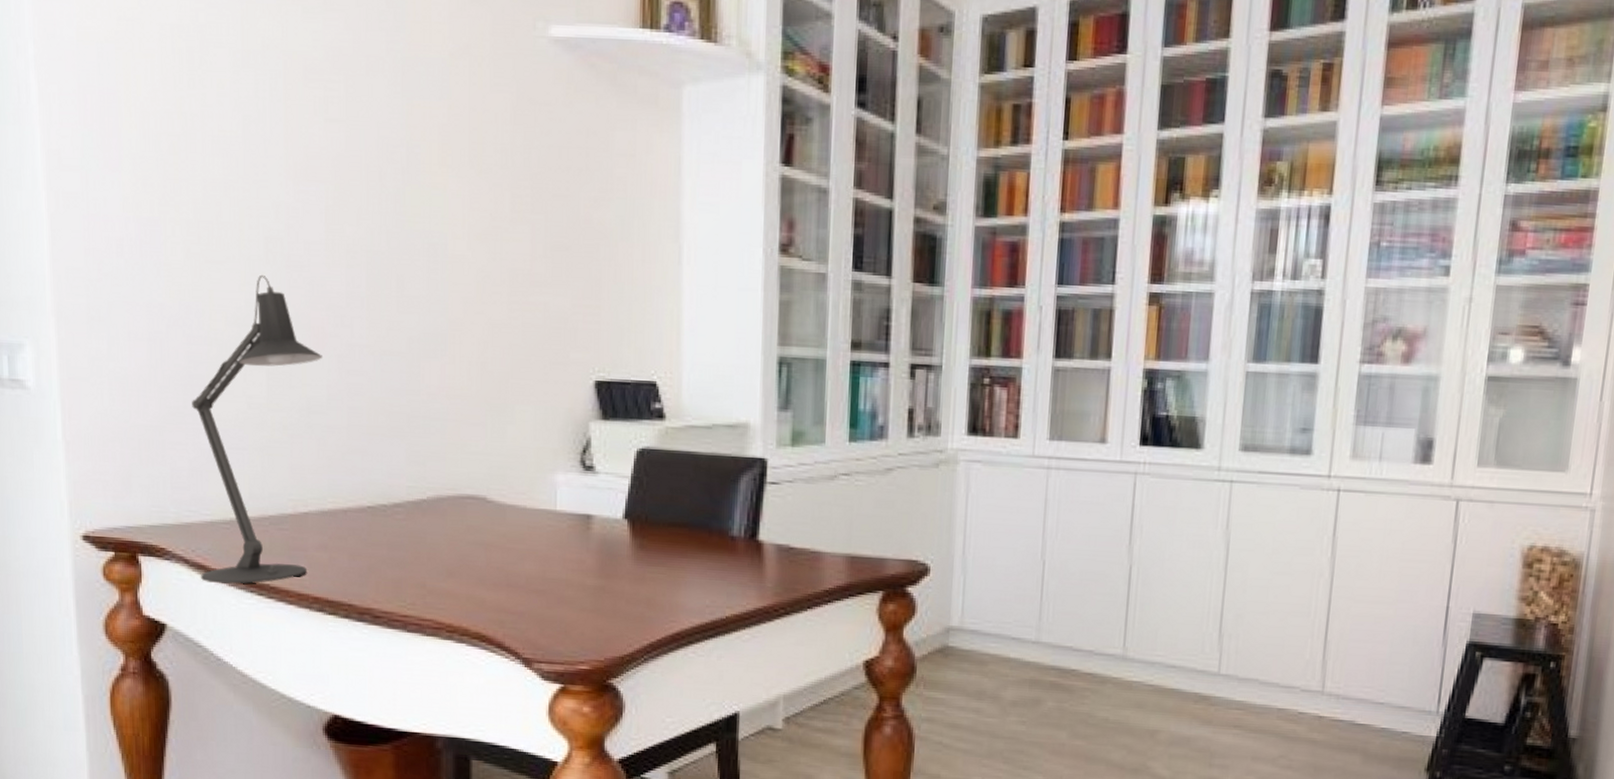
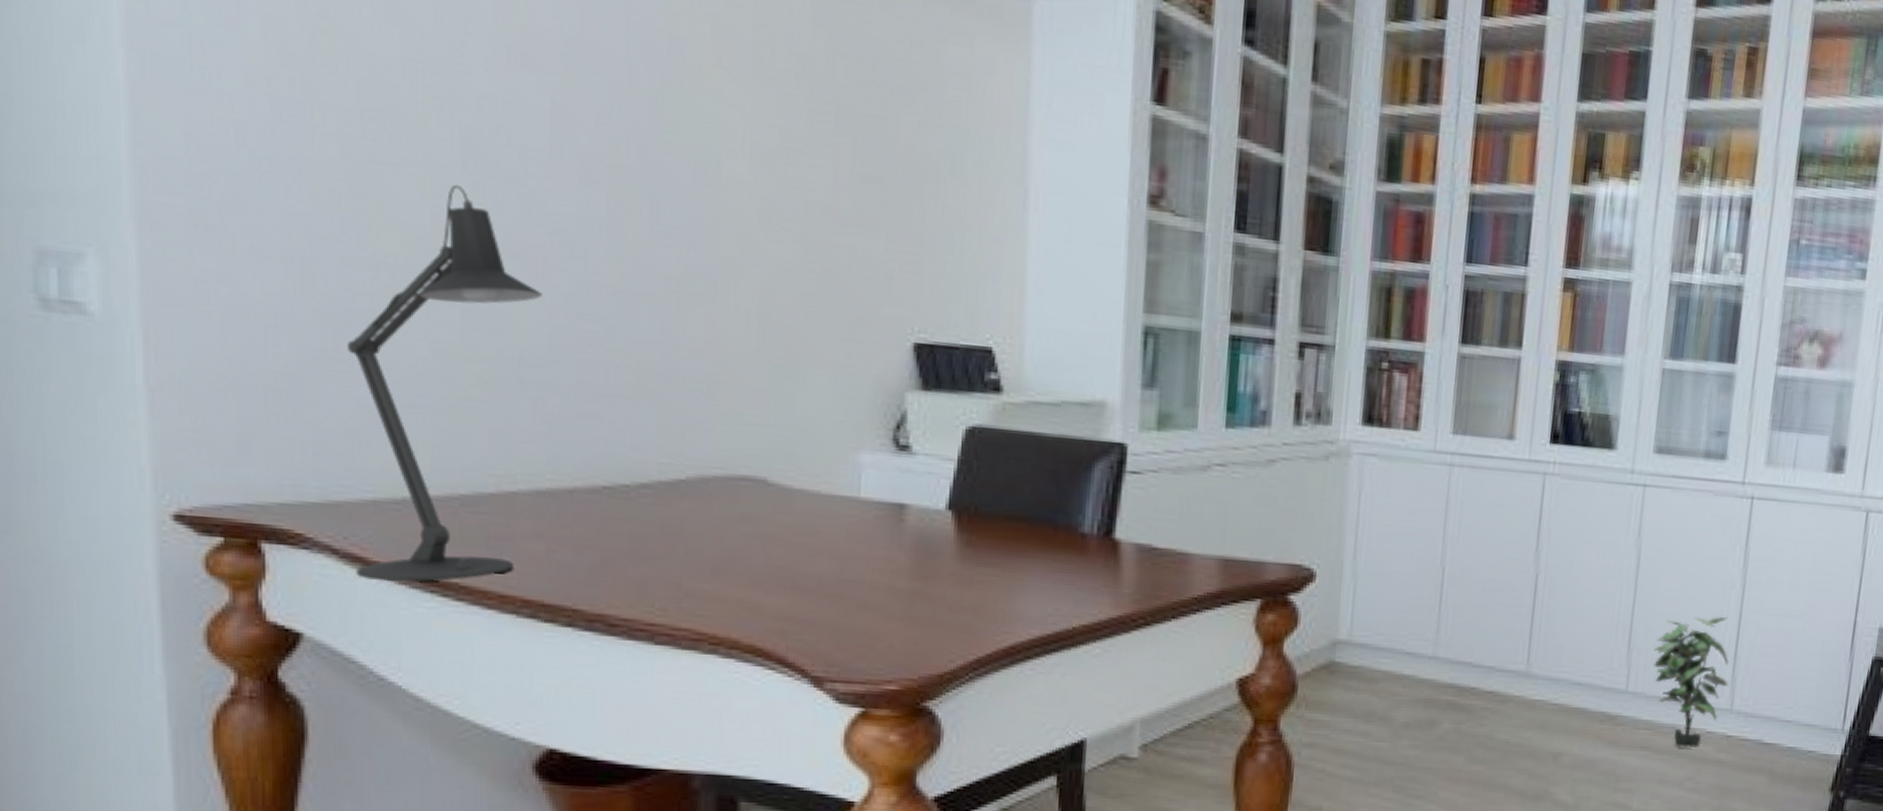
potted plant: none [1245,604,1319,728] -> present [1654,617,1728,748]

